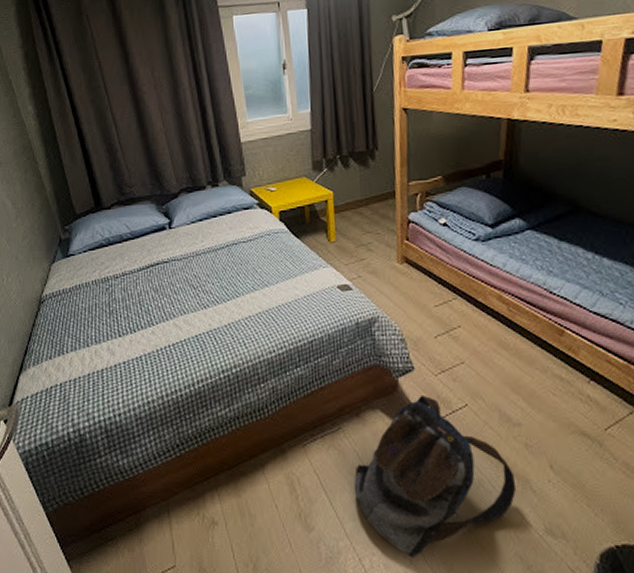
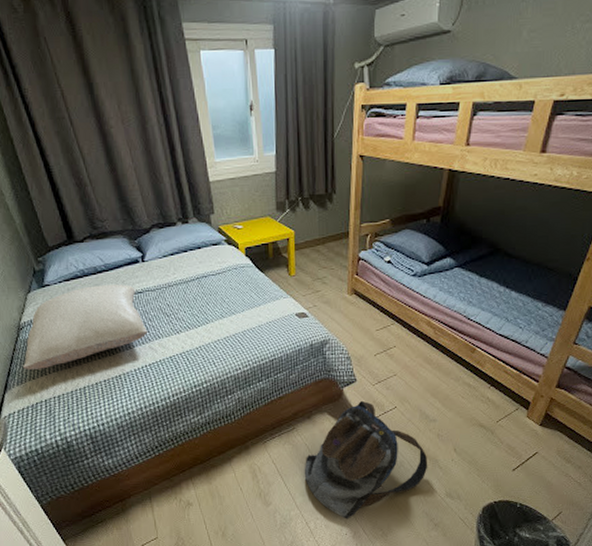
pillow: none [41,253,173,348] -> present [23,284,148,370]

